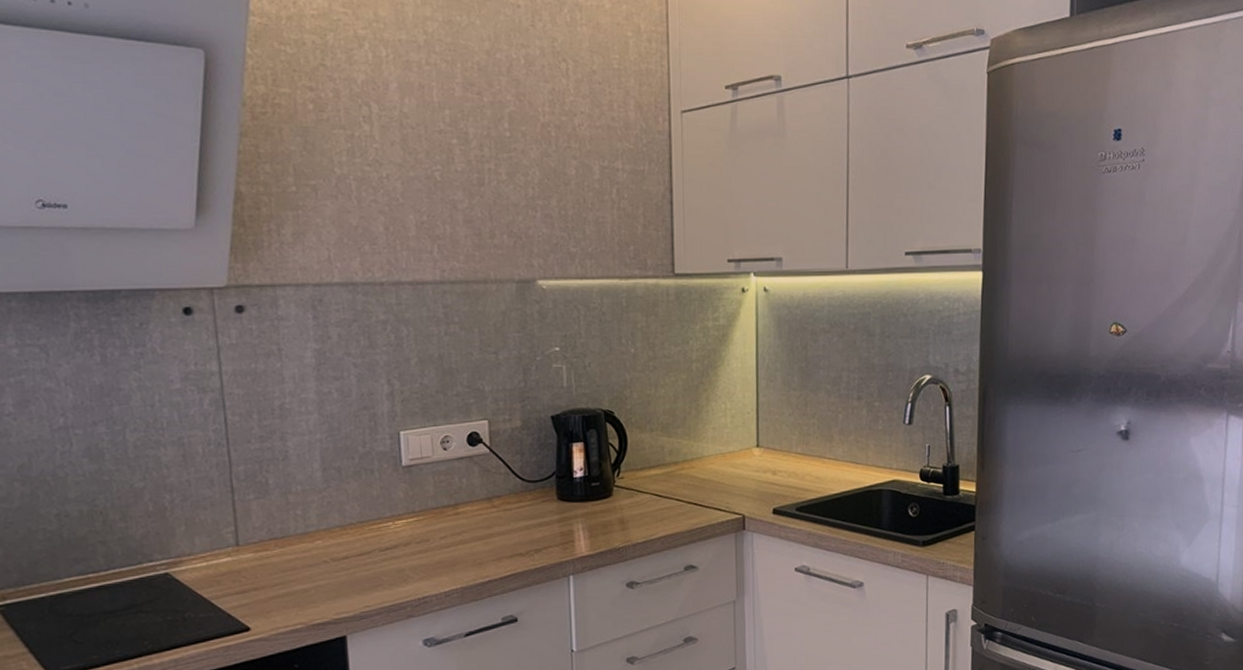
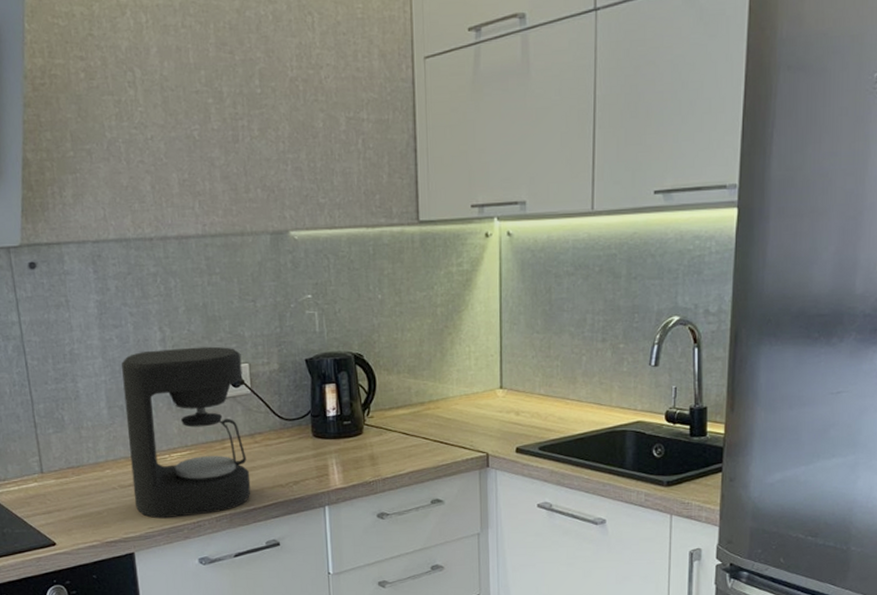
coffee maker: none [340,401,487,596] -> present [121,346,251,519]

